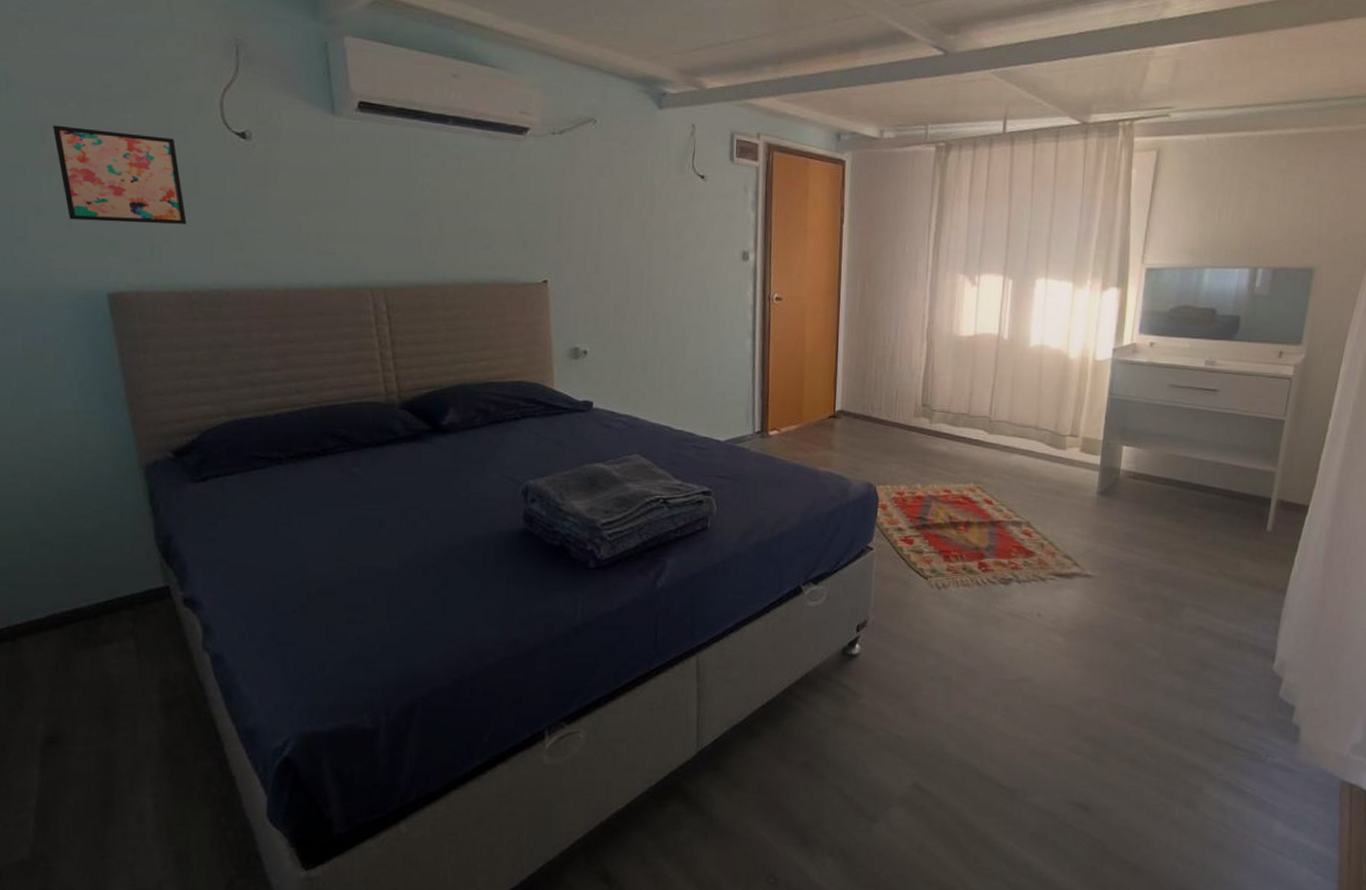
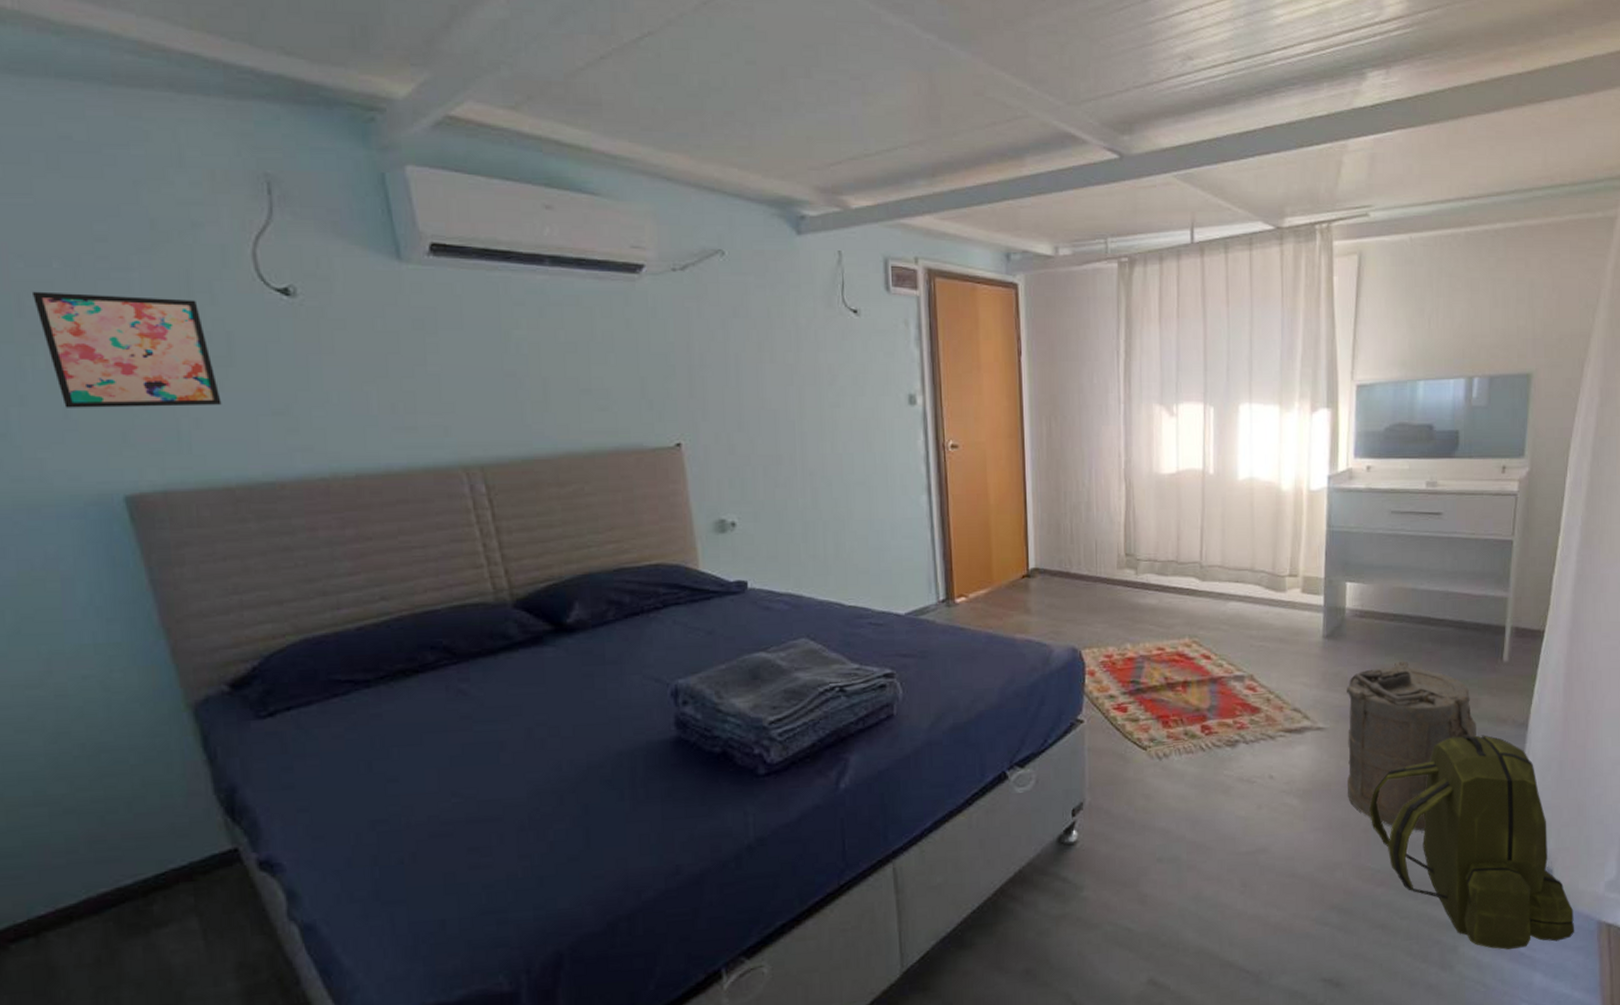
laundry hamper: none [1108,521,1236,678] -> present [1345,660,1476,831]
backpack: none [1128,595,1318,797] -> present [1369,735,1575,950]

